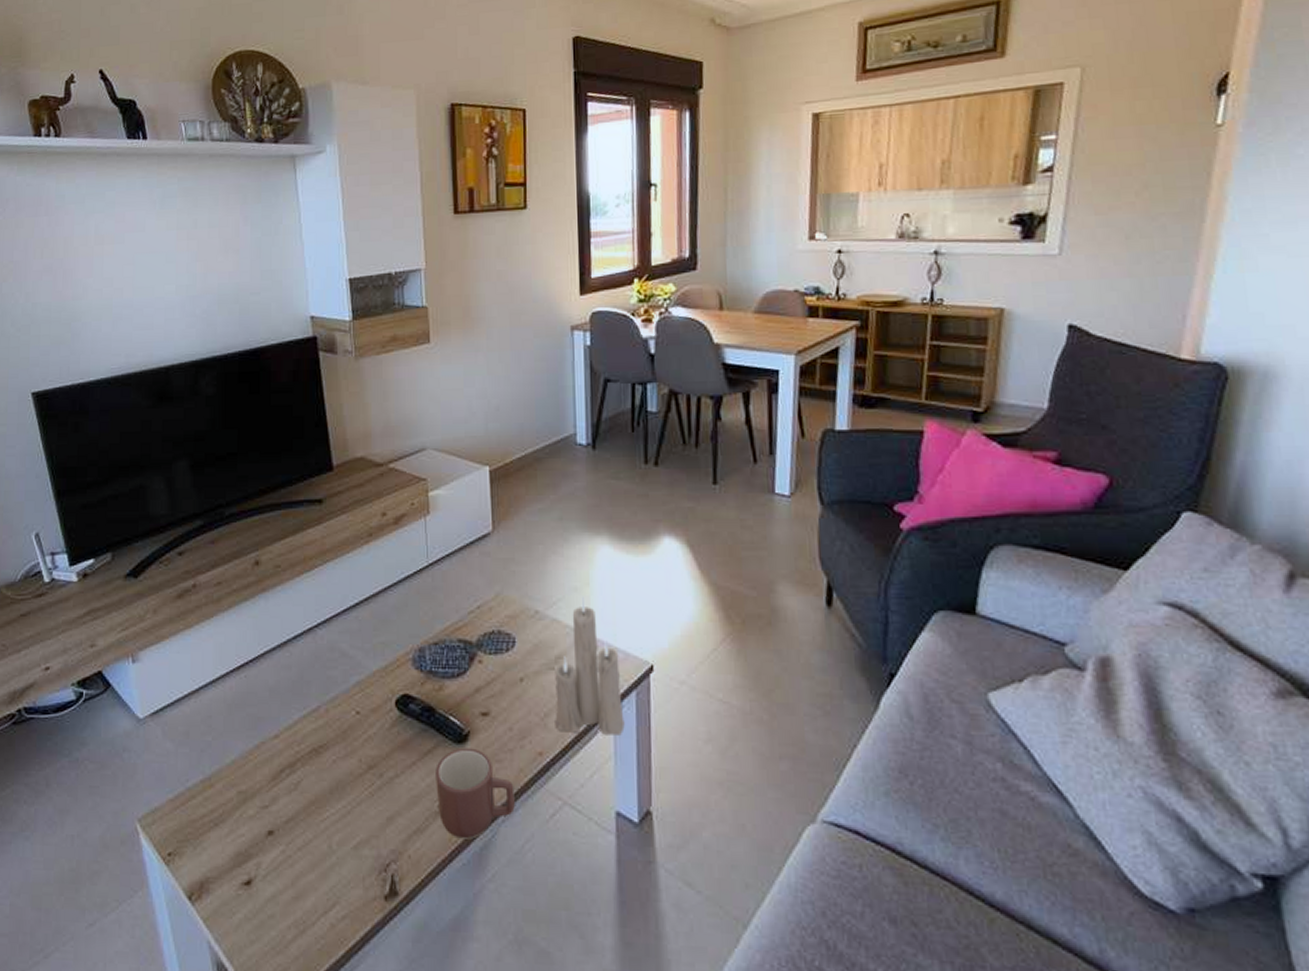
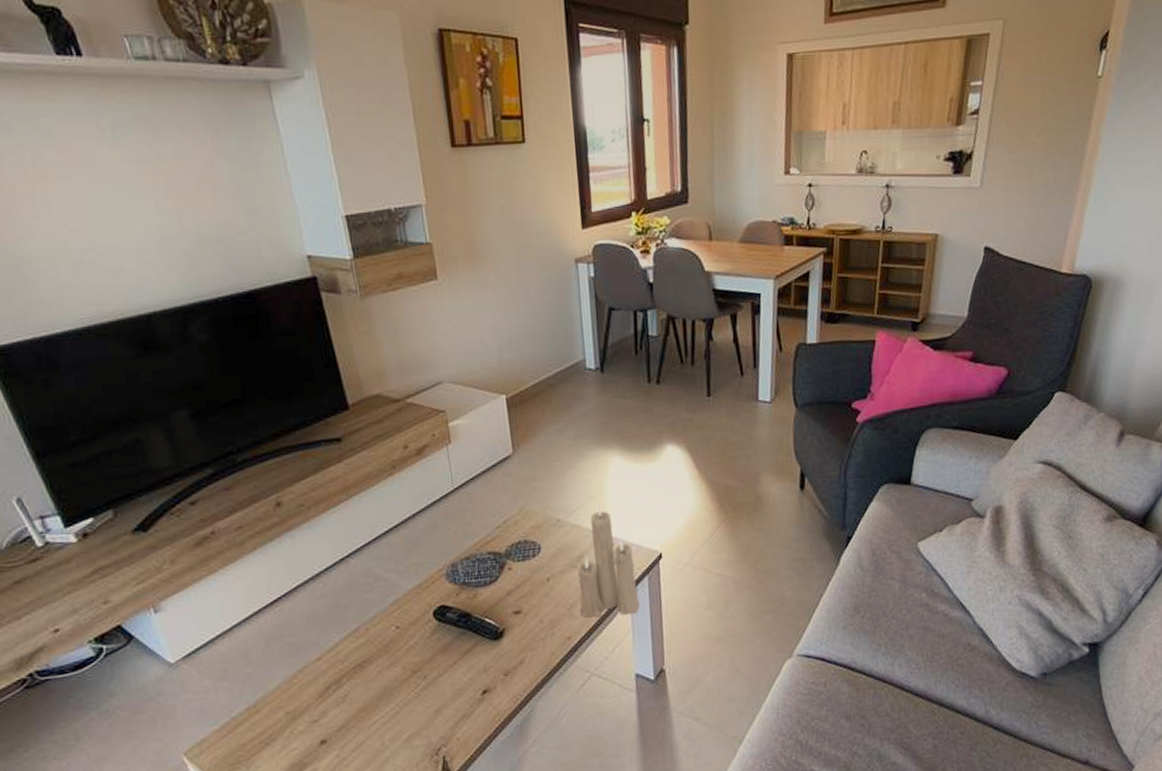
mug: present [435,747,515,839] -> none [476,642,550,718]

